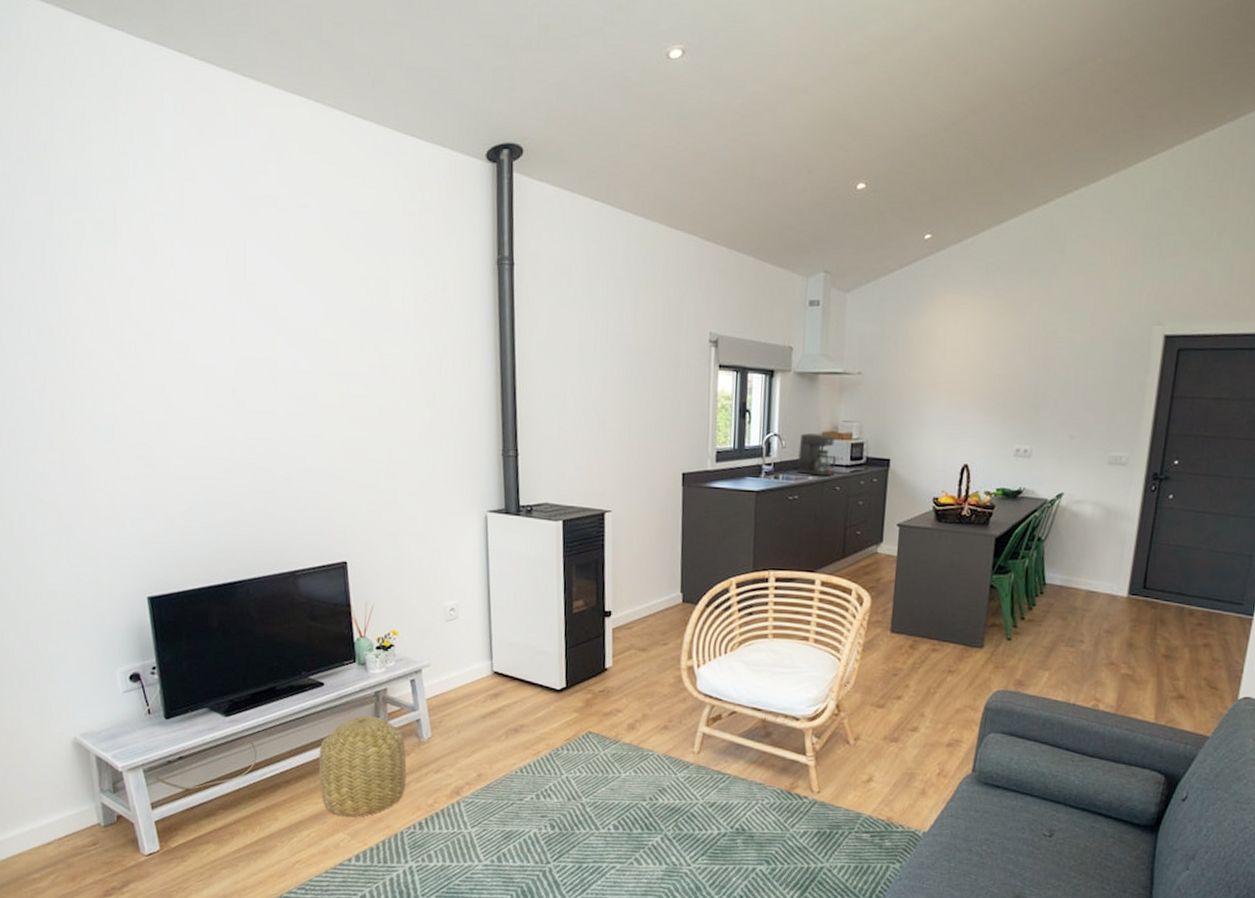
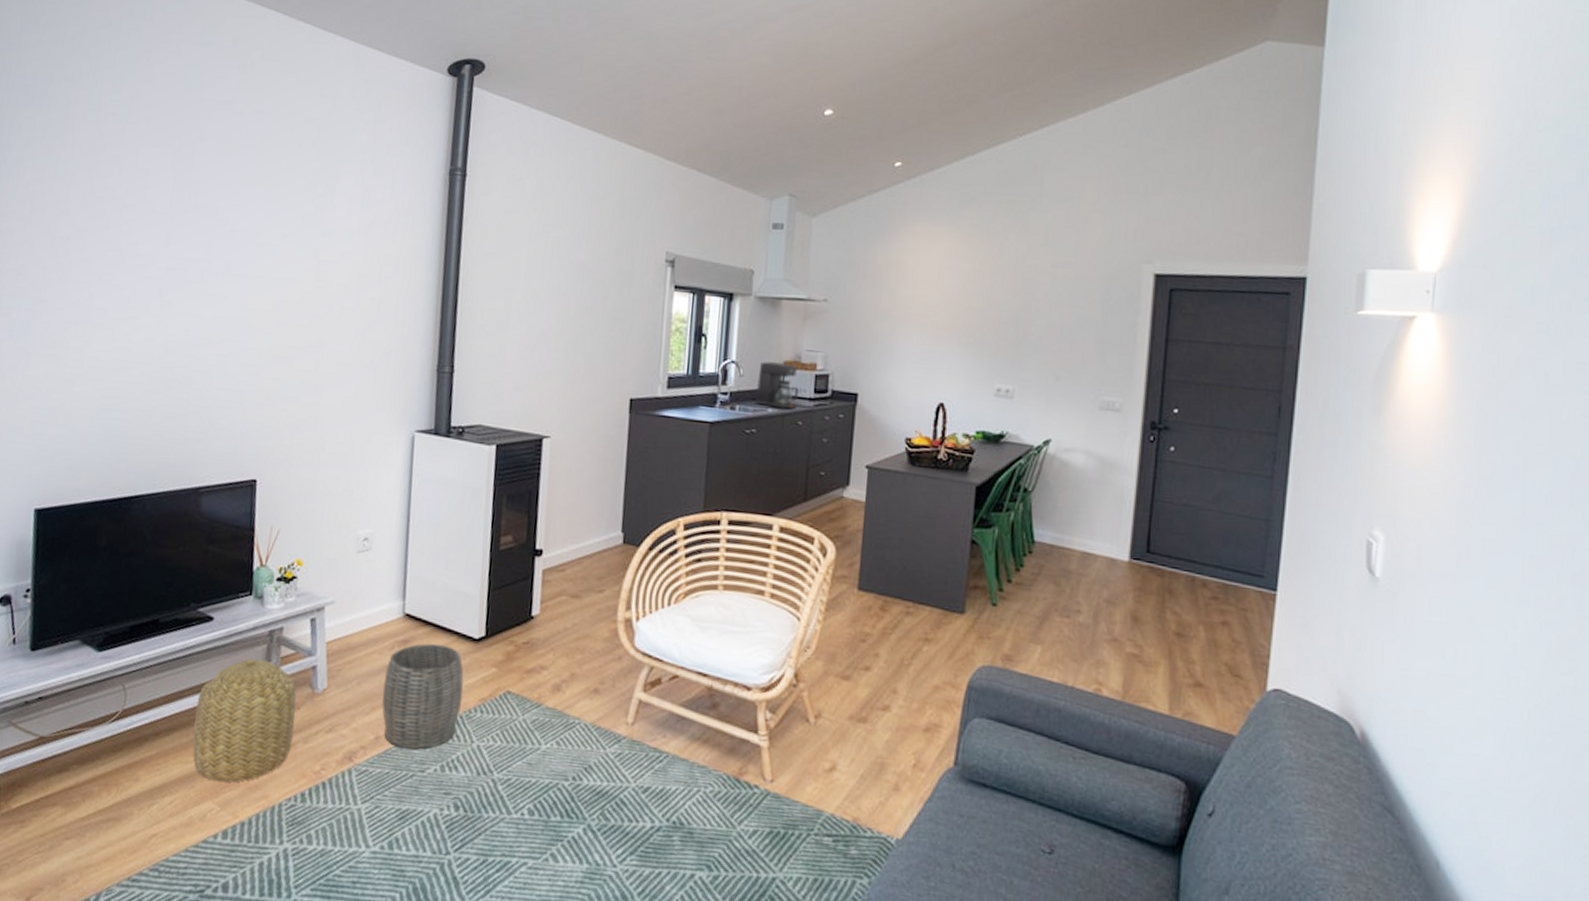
woven basket: none [480,696,551,783] -> present [382,643,464,750]

